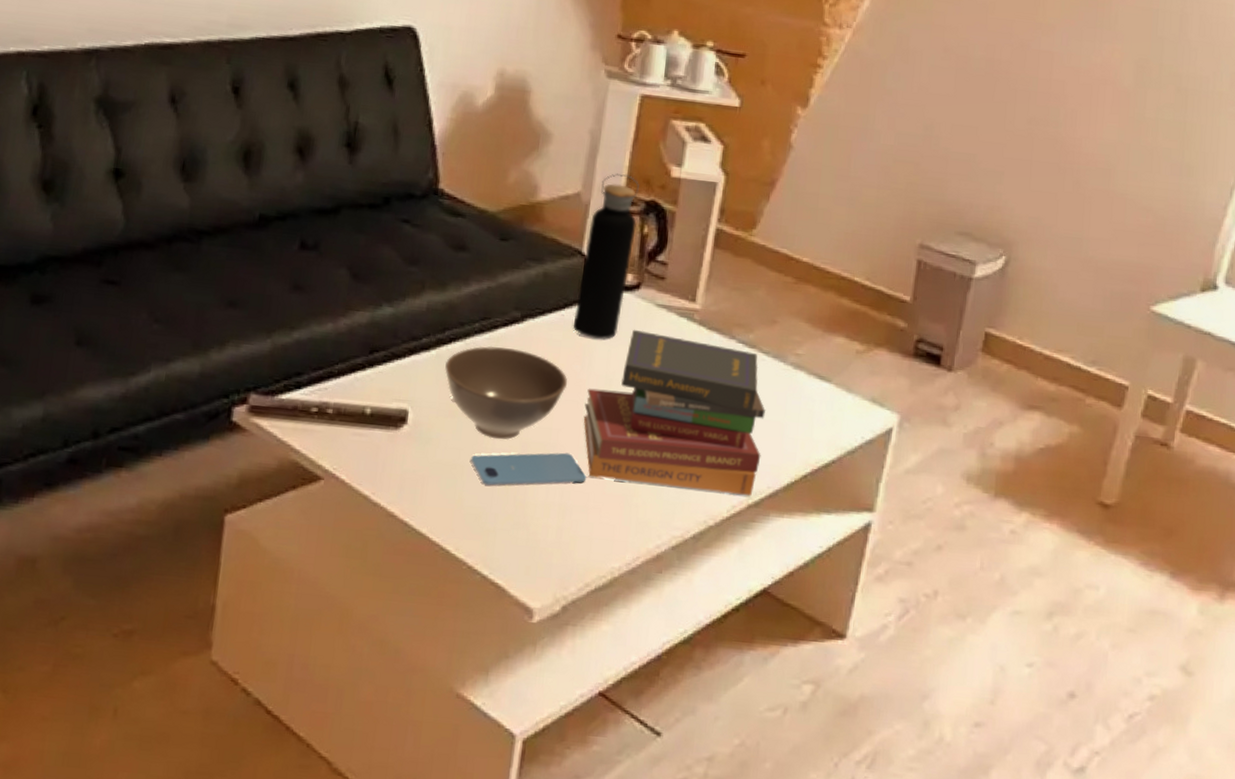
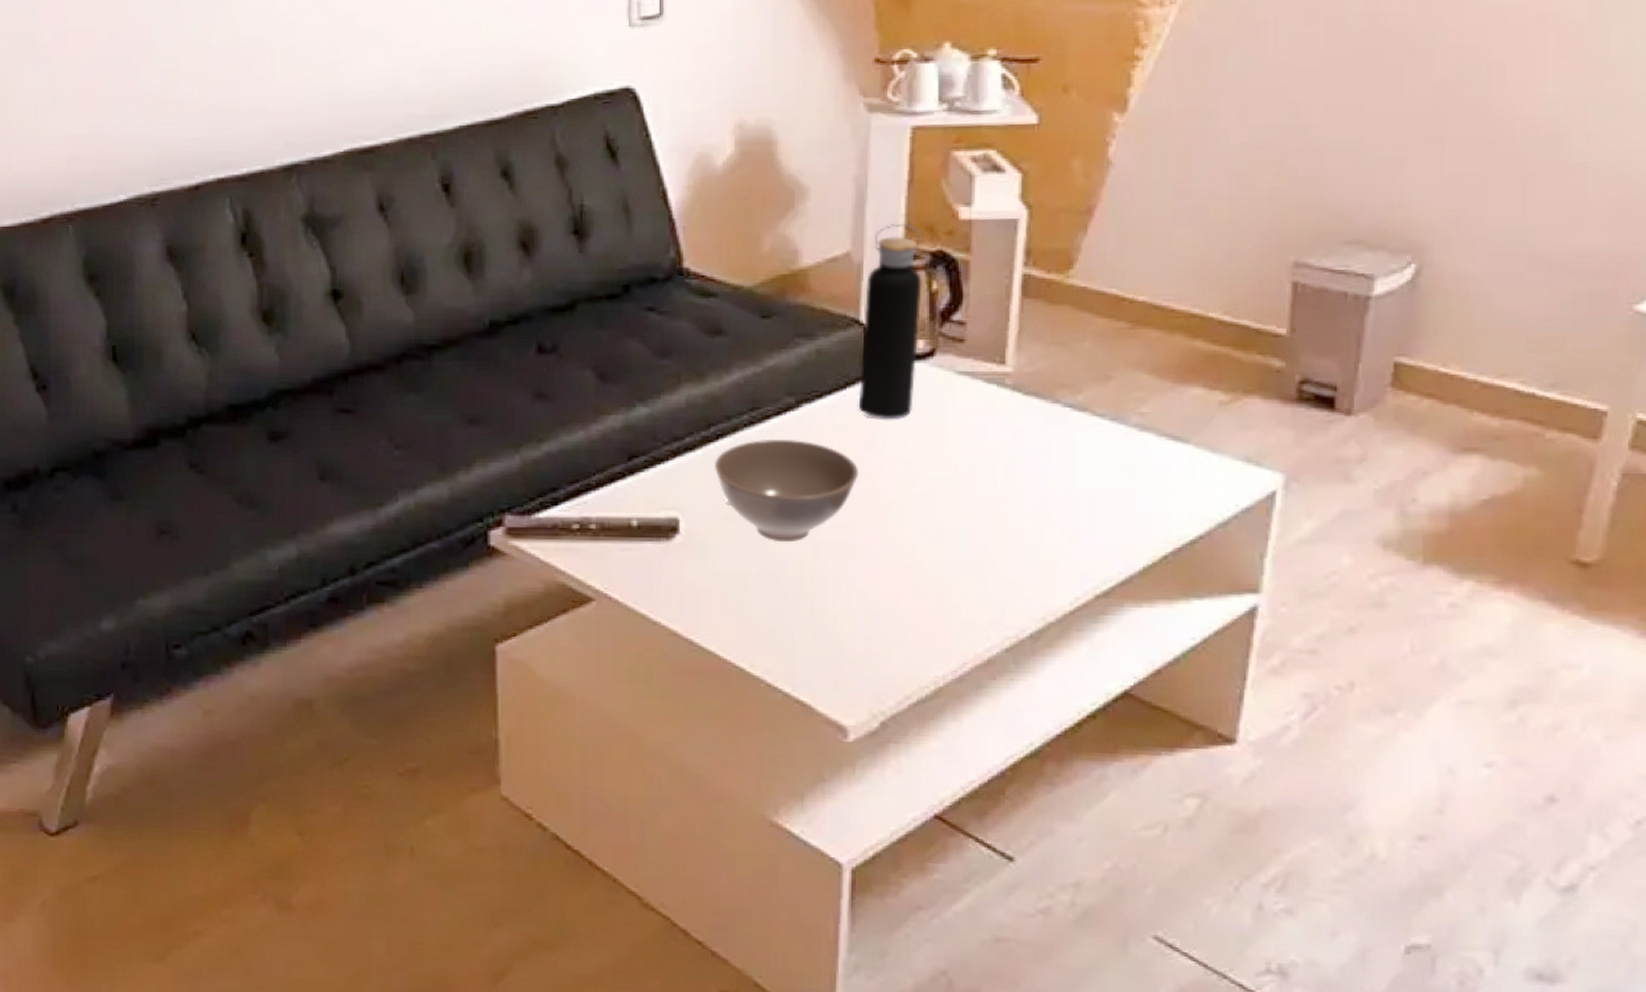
smartphone: present [471,452,587,486] -> none [756,551,894,594]
books: present [583,329,766,497] -> none [882,403,1108,585]

